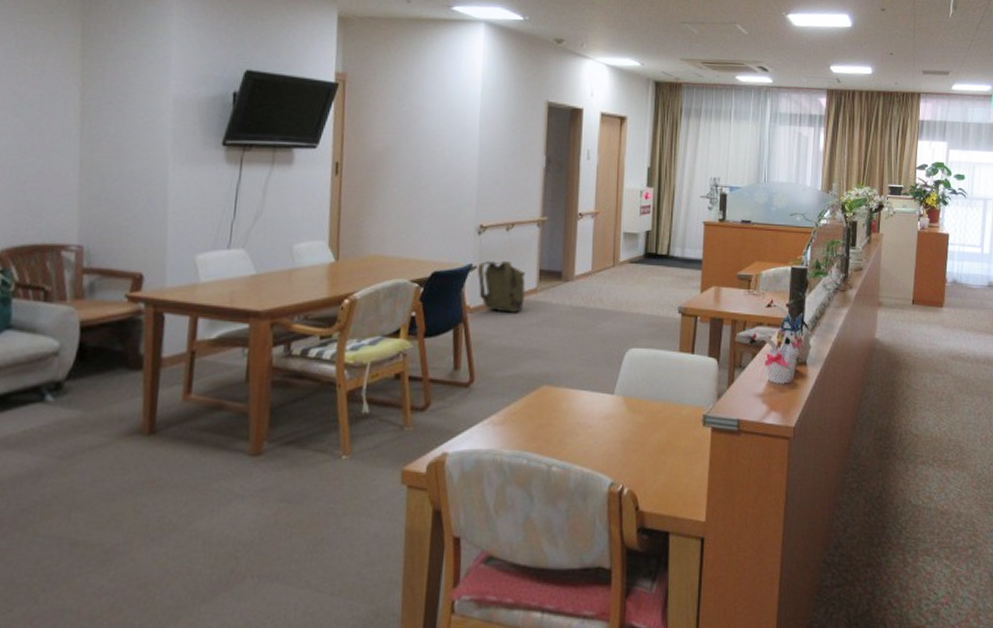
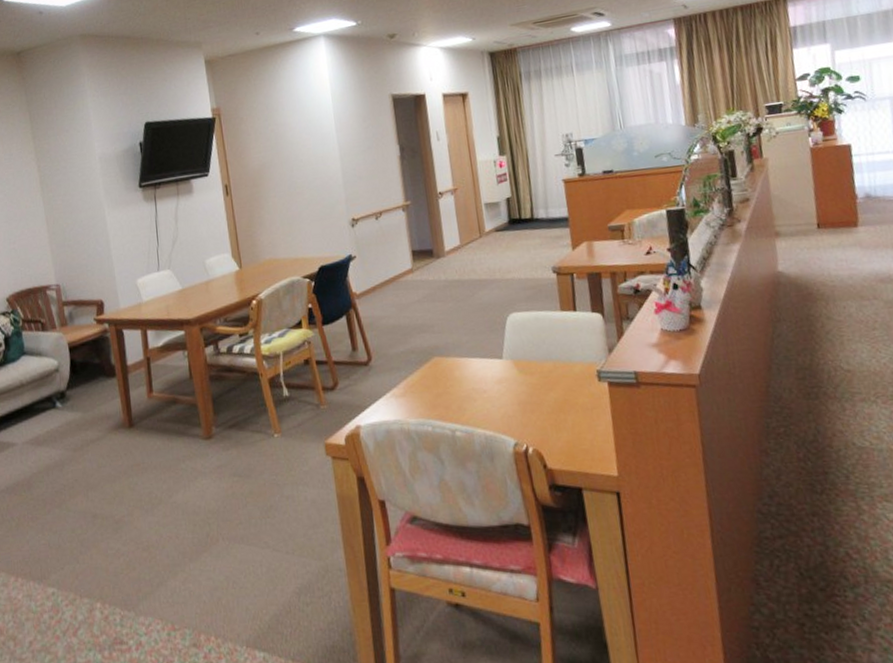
backpack: present [477,260,526,313] -> none [356,247,404,294]

